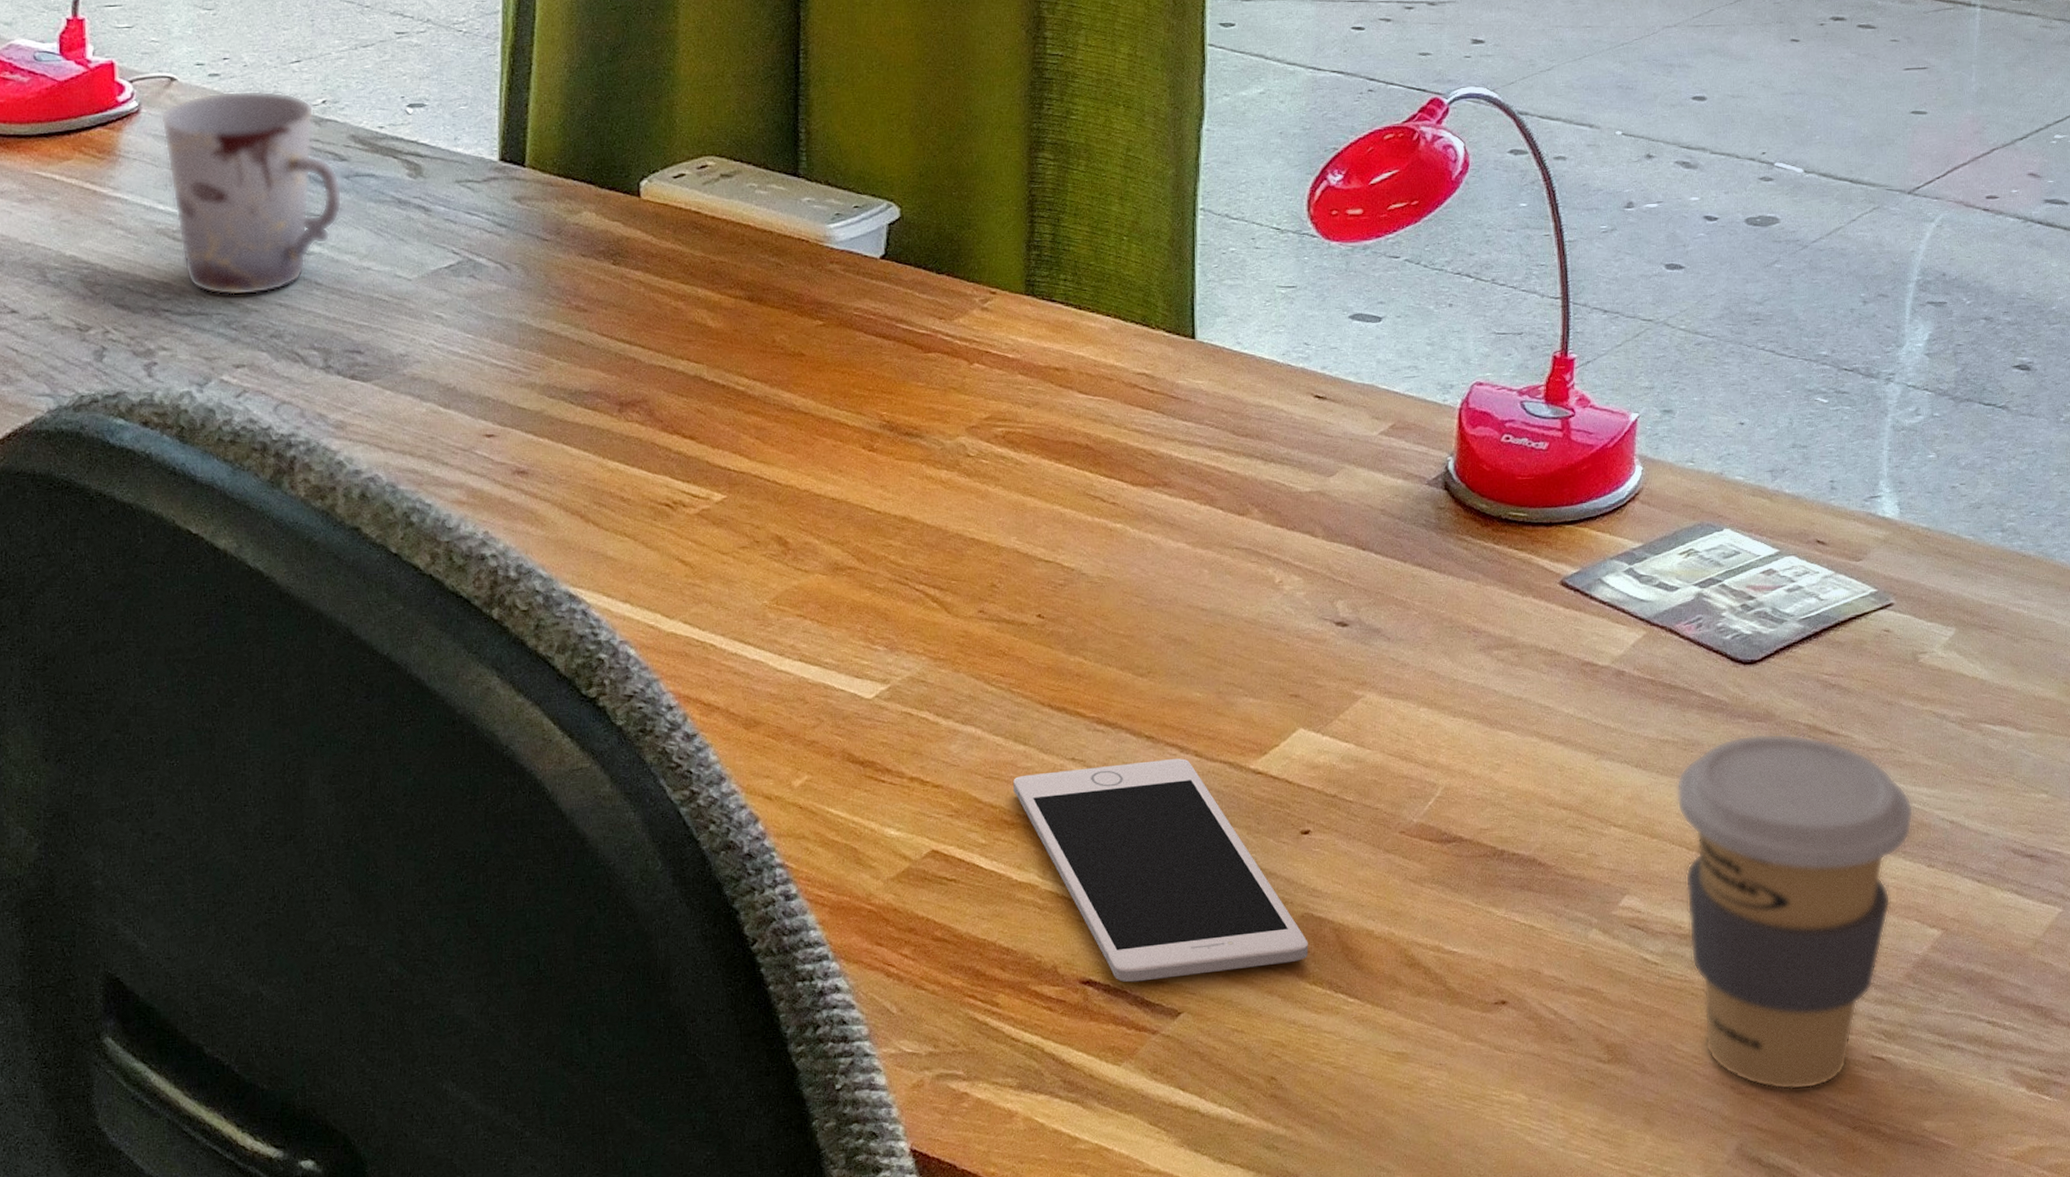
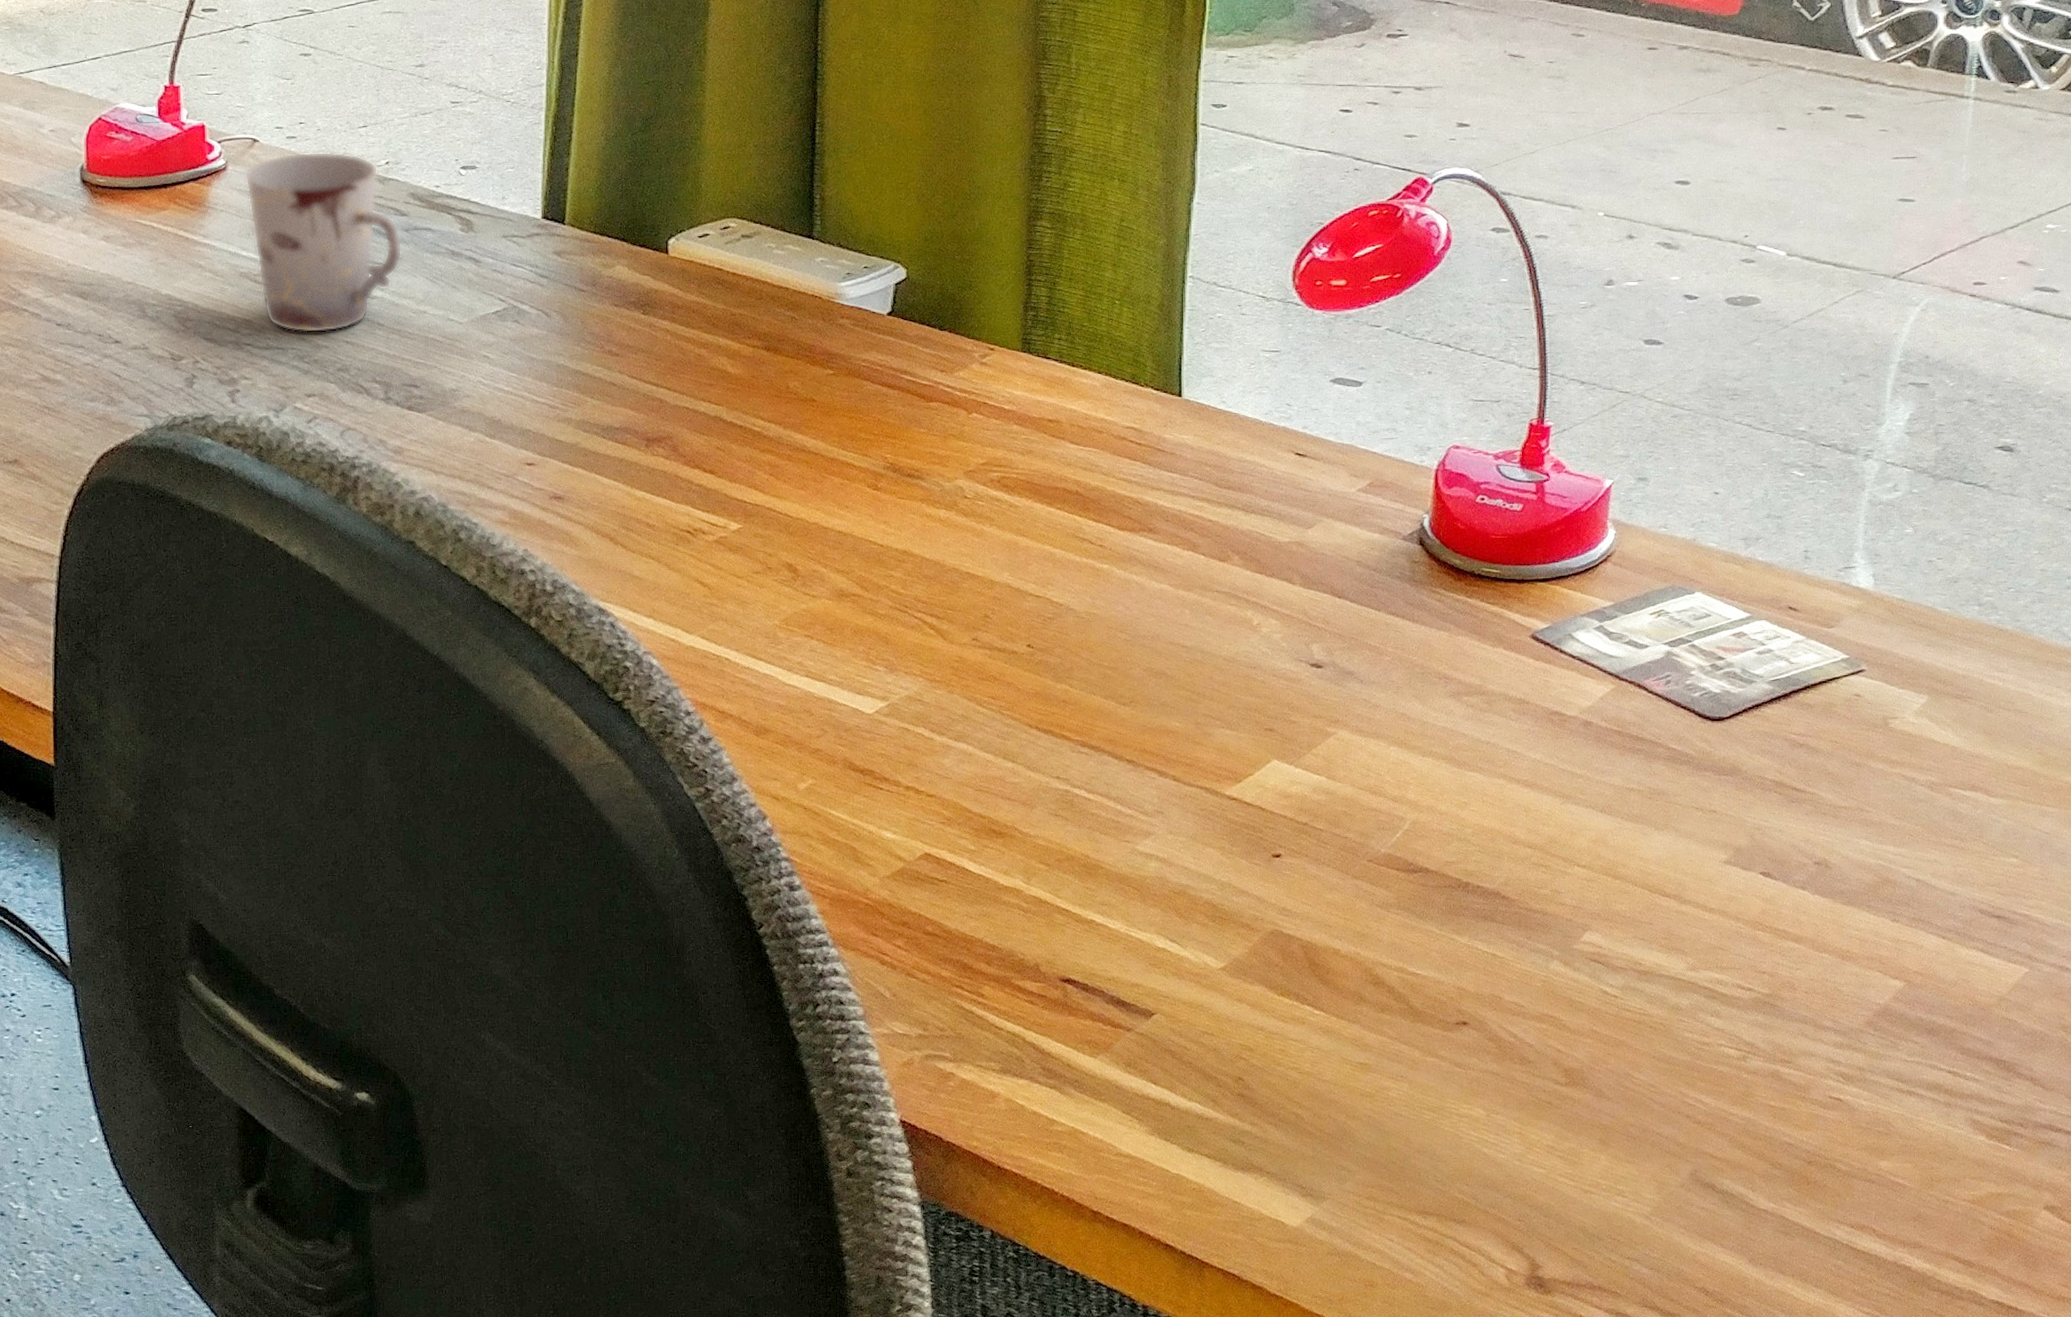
cell phone: present [1013,758,1309,982] -> none [1001,782,1277,983]
coffee cup: present [1676,733,1914,1090] -> none [1641,786,1879,1123]

